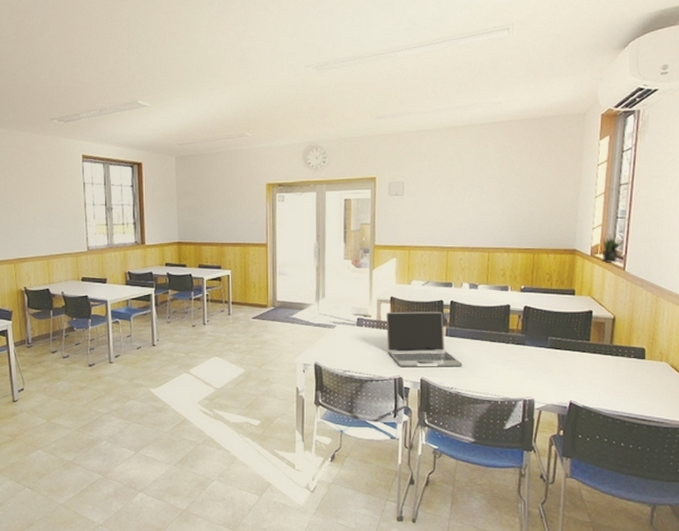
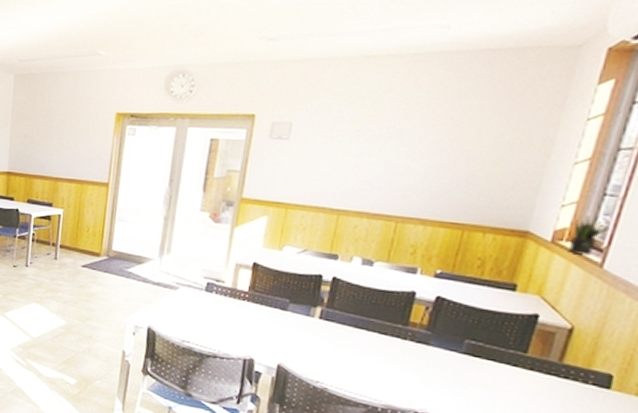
laptop: present [386,311,463,368] -> none [239,280,337,359]

